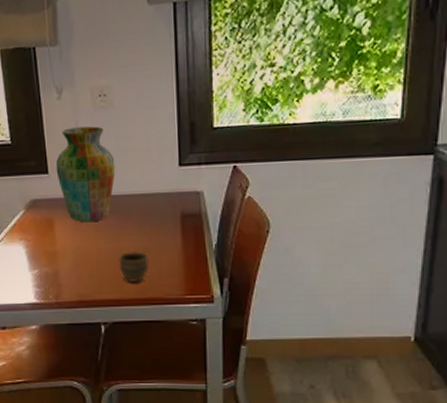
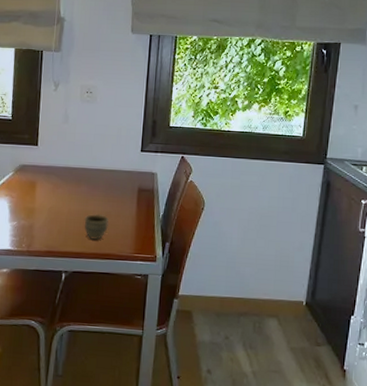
vase: present [55,126,116,223] -> none [44,113,92,188]

